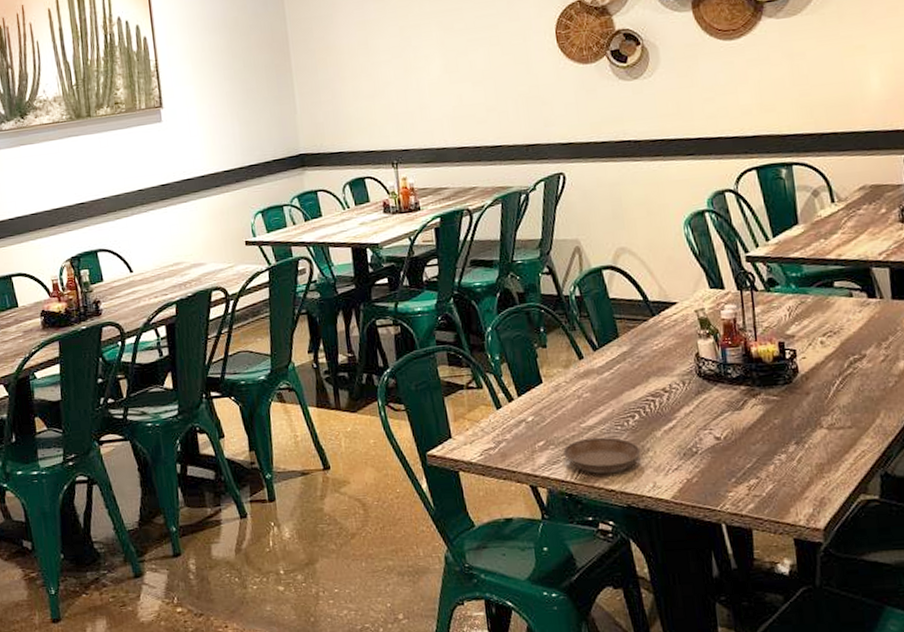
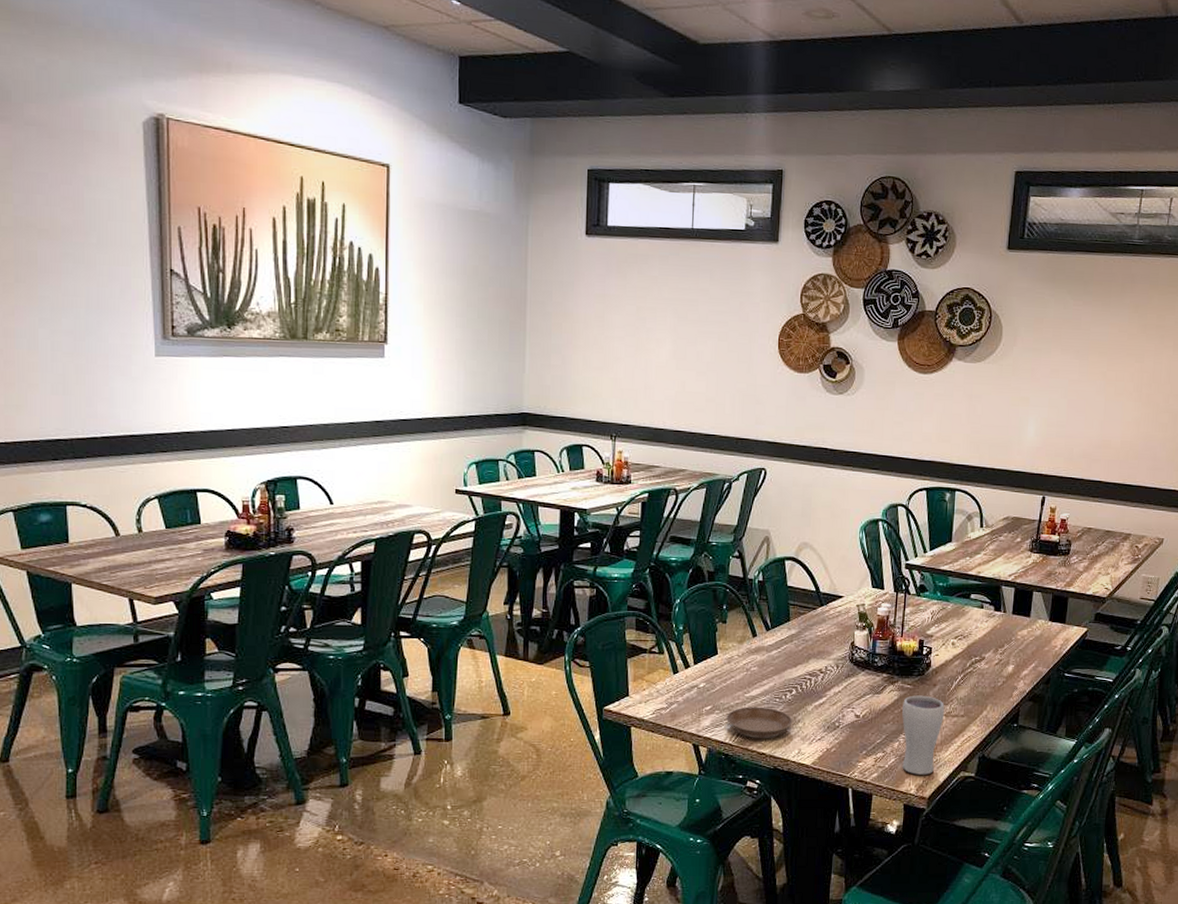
drinking glass: none [771,407,827,502] -> present [902,695,945,775]

